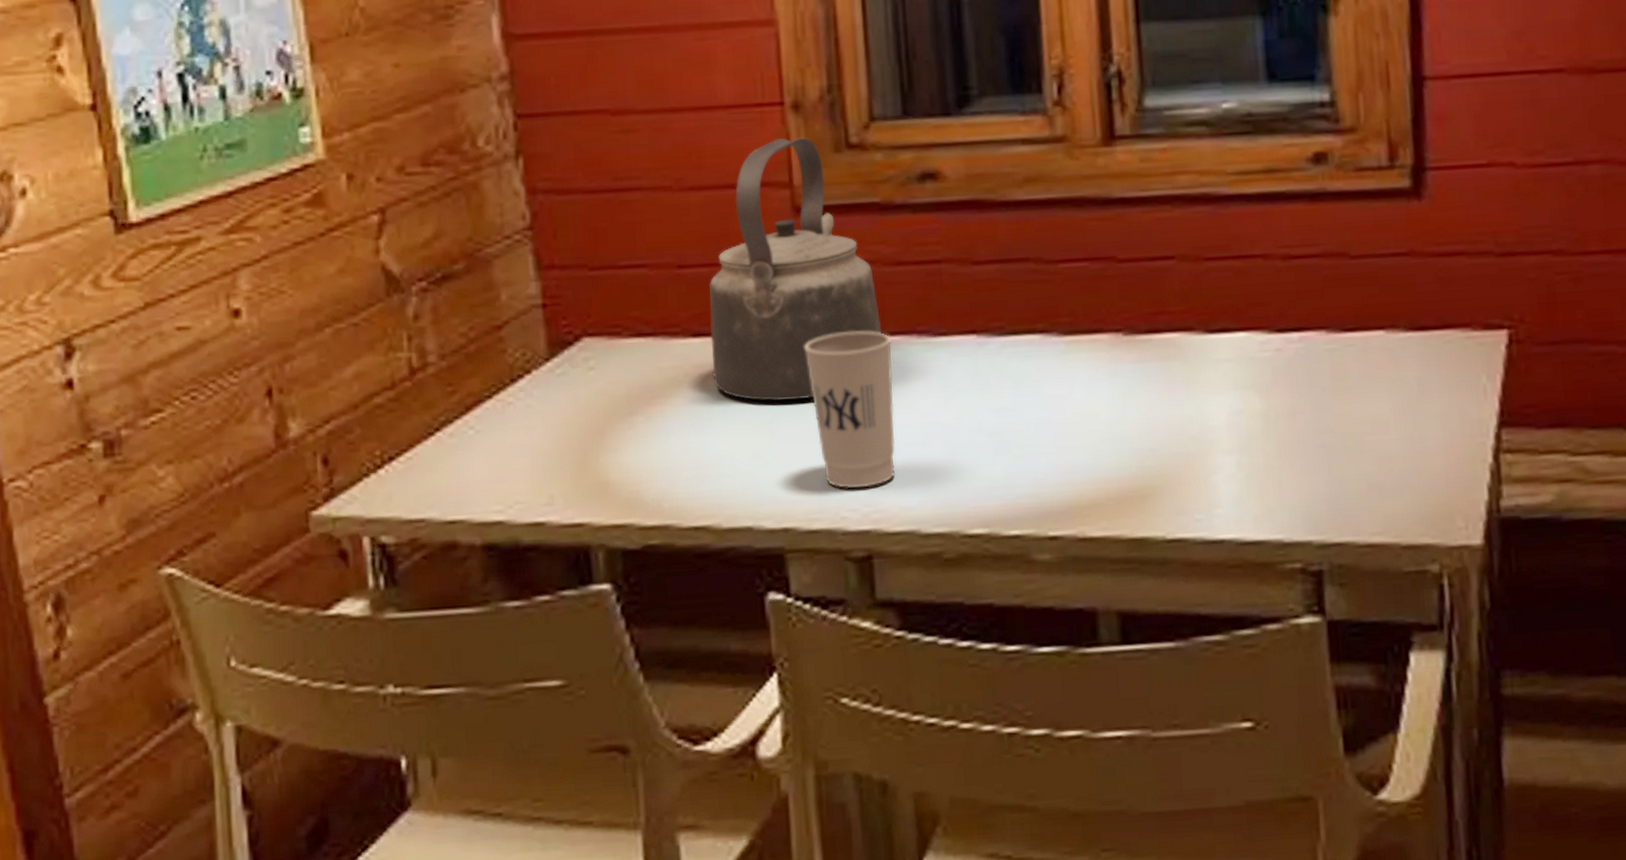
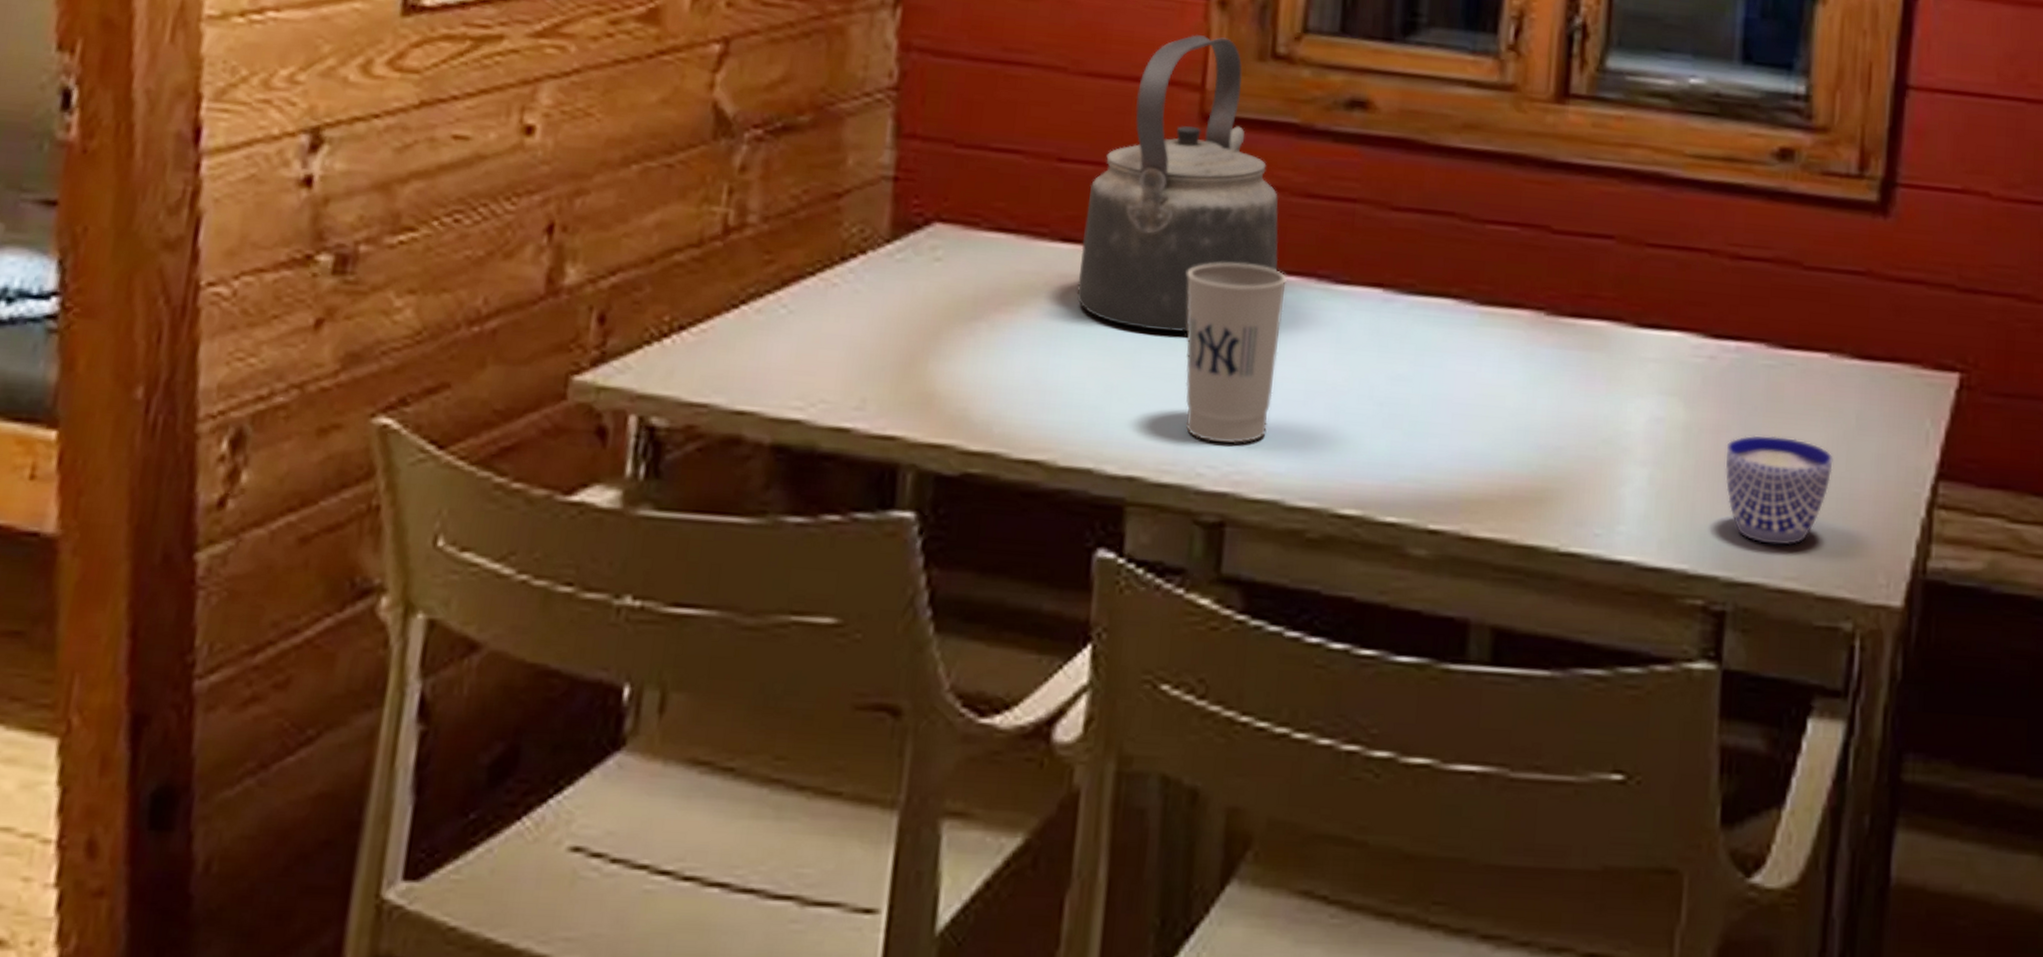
cup: none [1302,410,1402,507] -> present [1725,435,1833,546]

